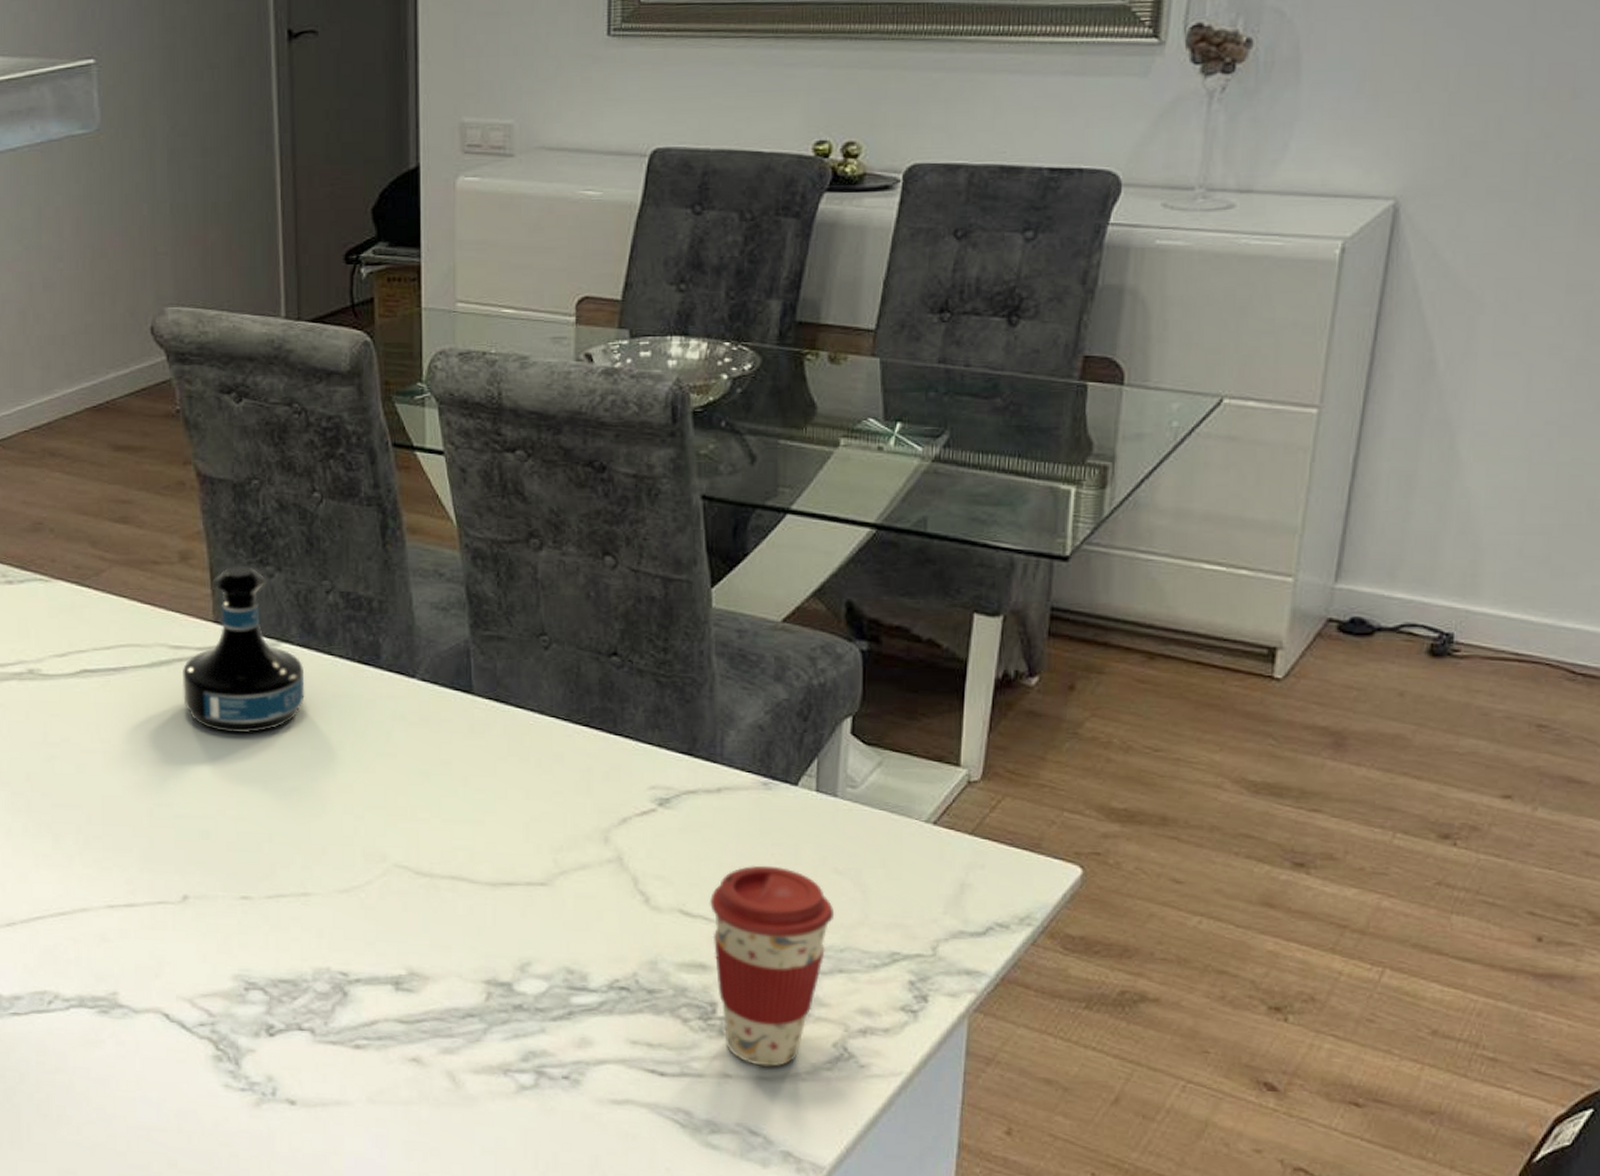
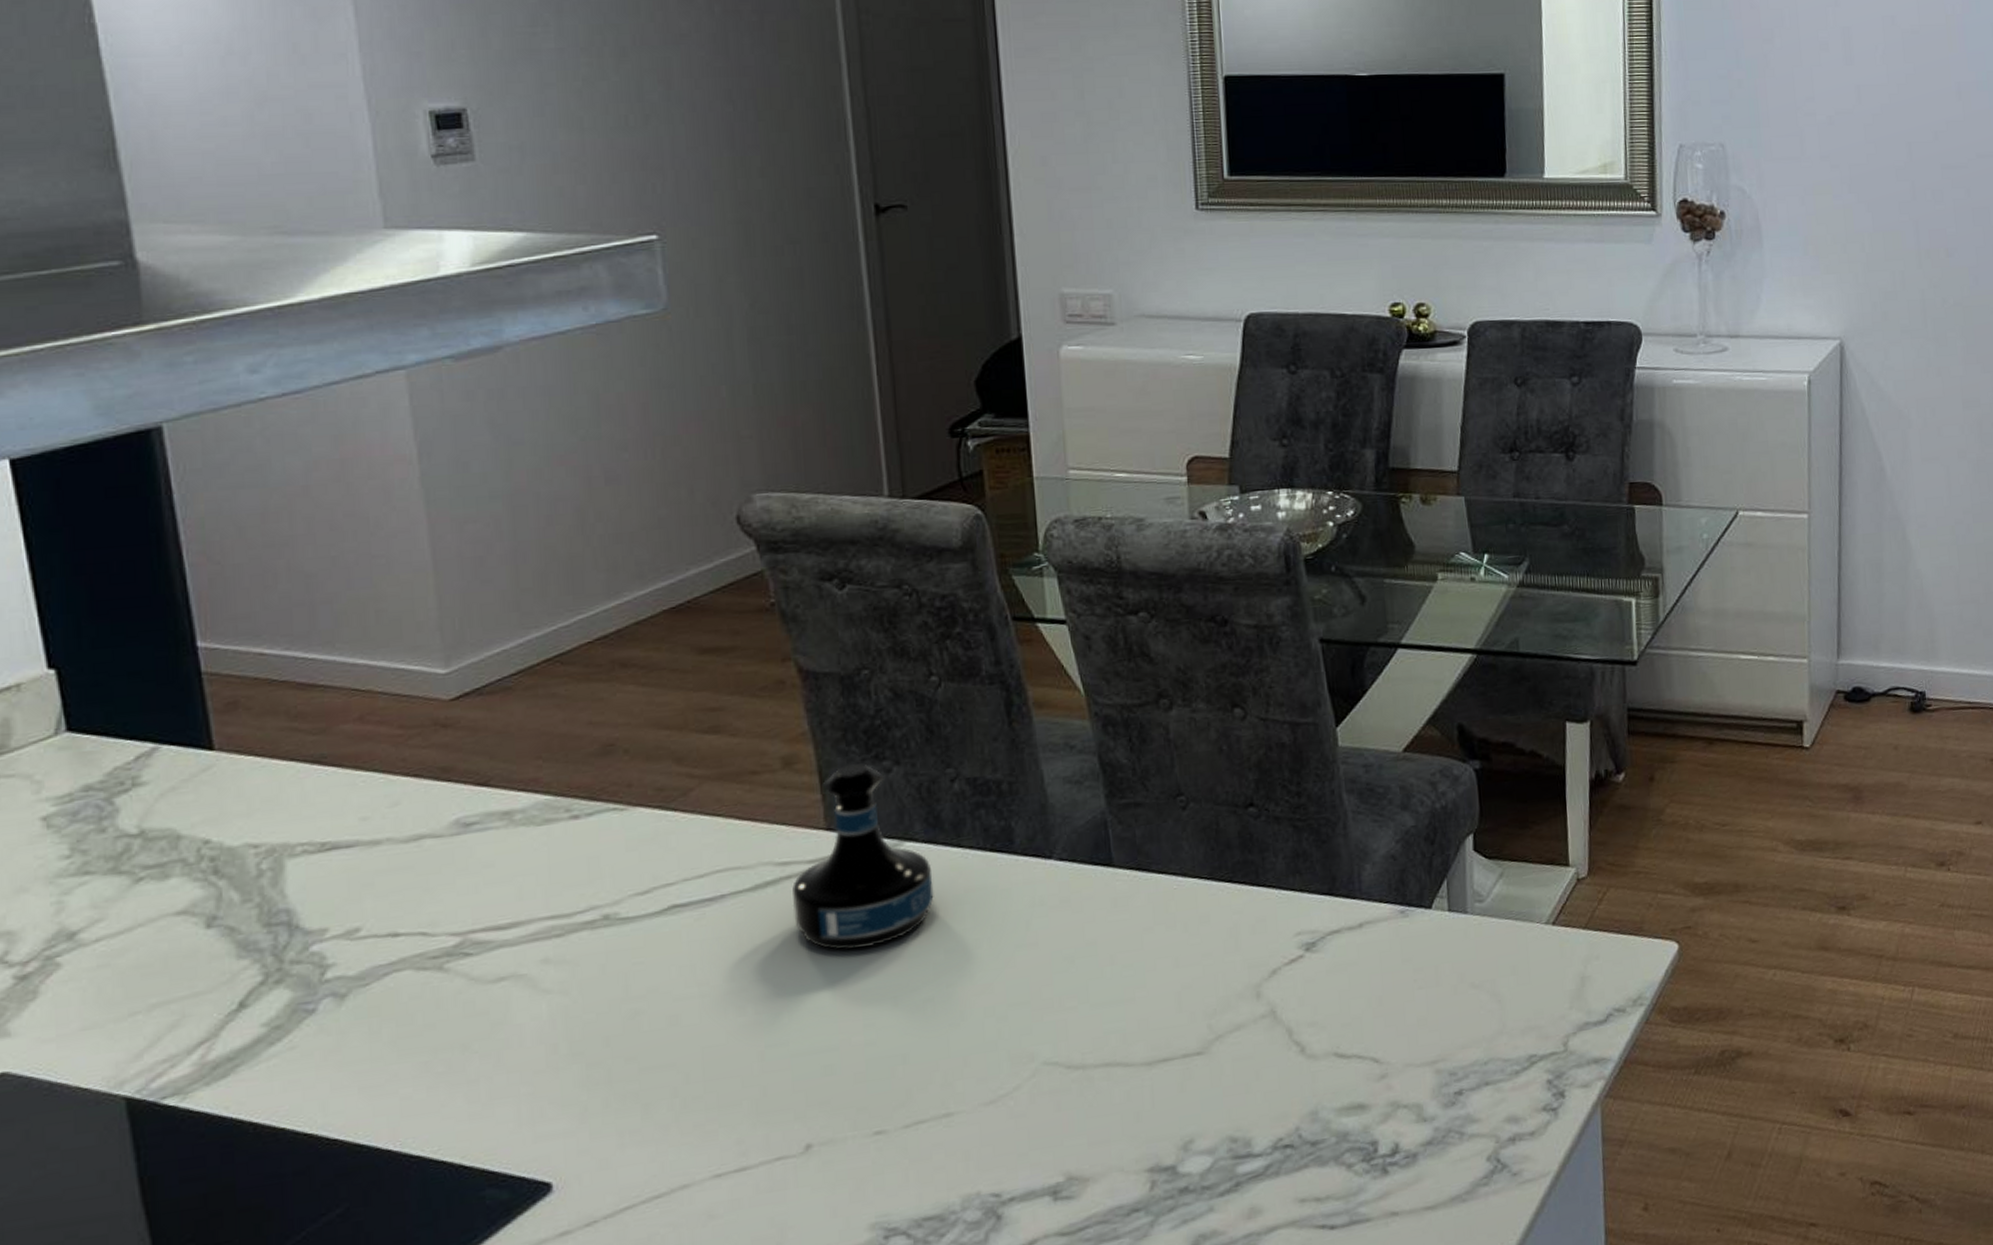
coffee cup: present [709,865,835,1067] -> none [1361,991,1477,1196]

